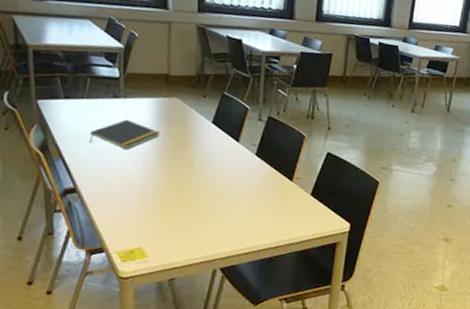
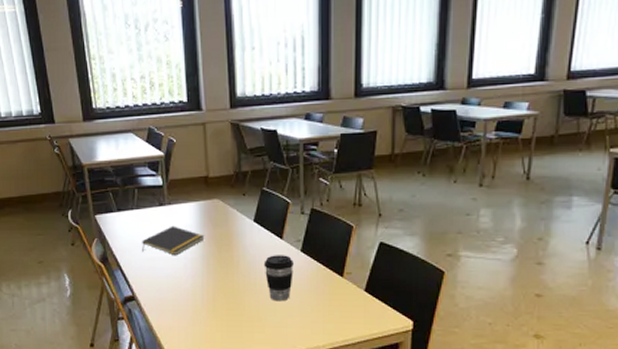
coffee cup: none [218,156,248,201] -> present [264,255,293,302]

